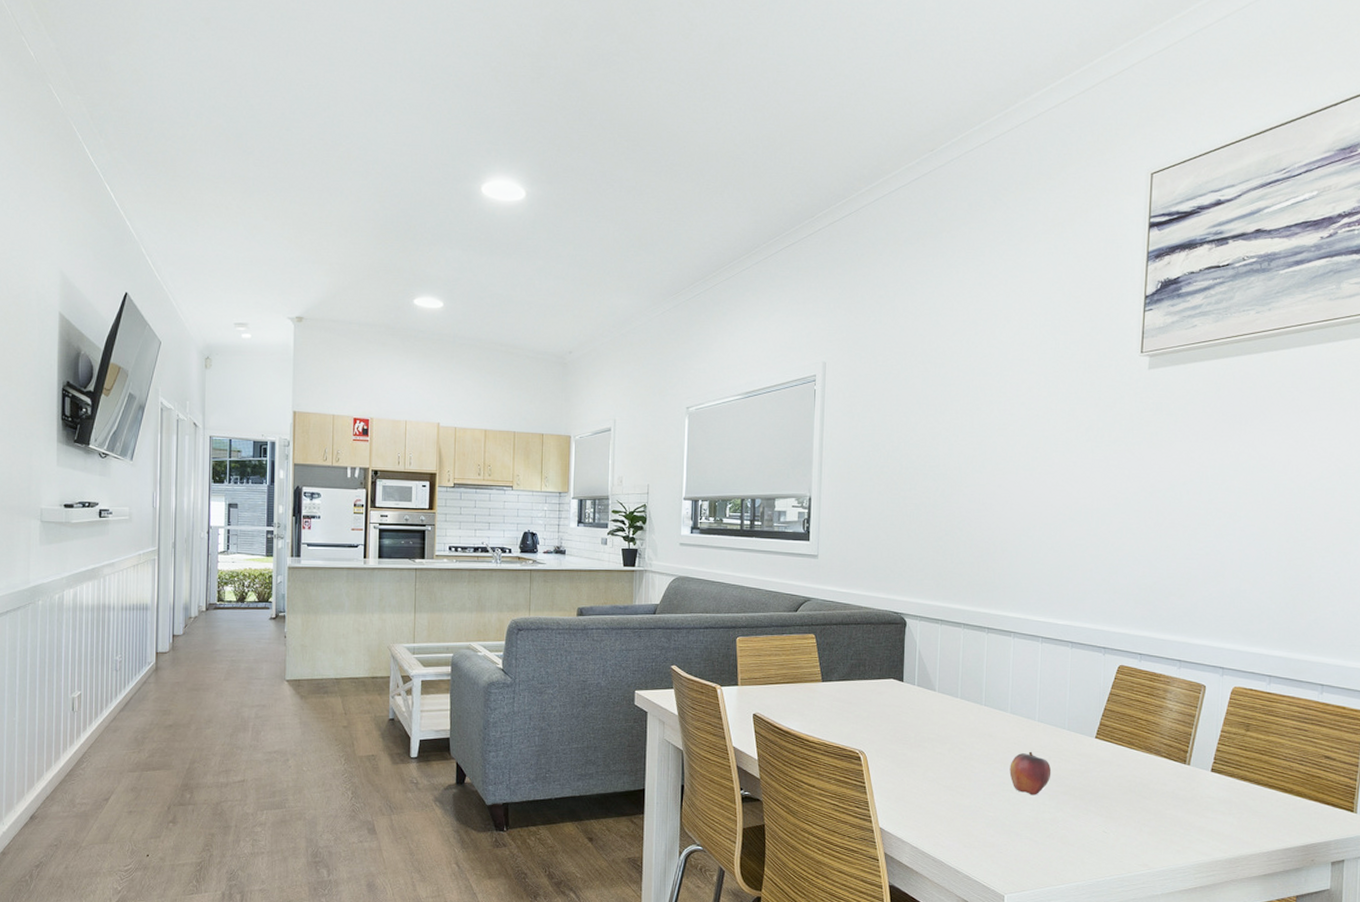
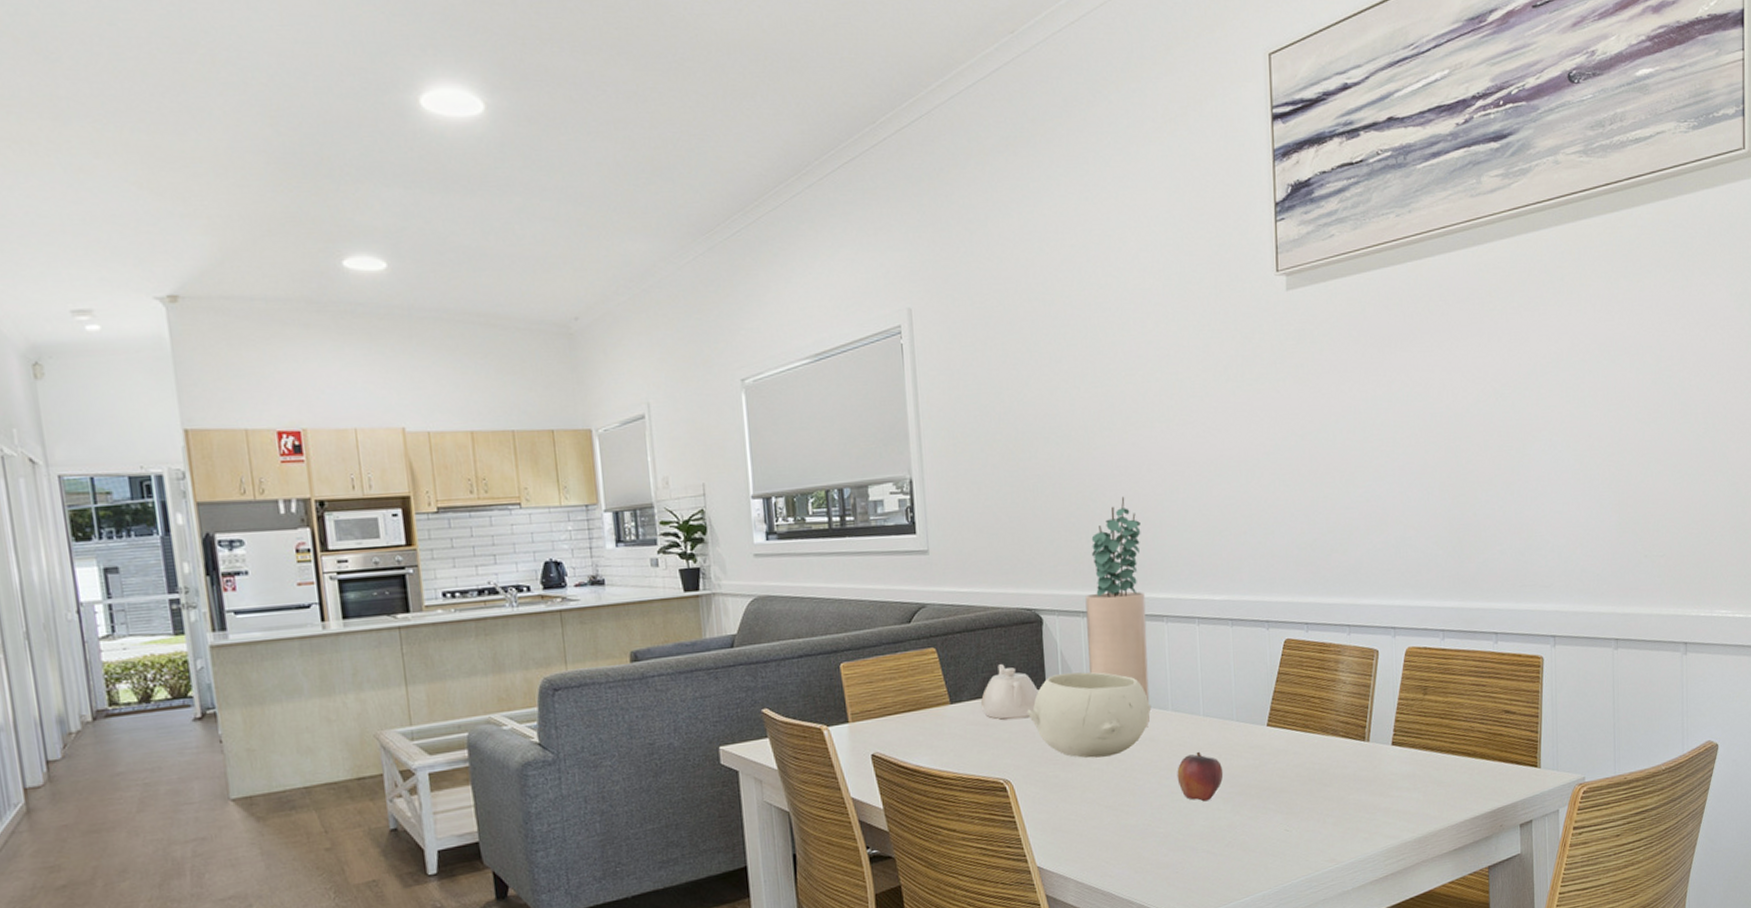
teapot: none [846,654,896,702] -> present [980,663,1038,721]
bowl: none [885,669,993,744] -> present [1027,671,1152,758]
vase: none [942,528,999,723] -> present [1085,496,1150,726]

